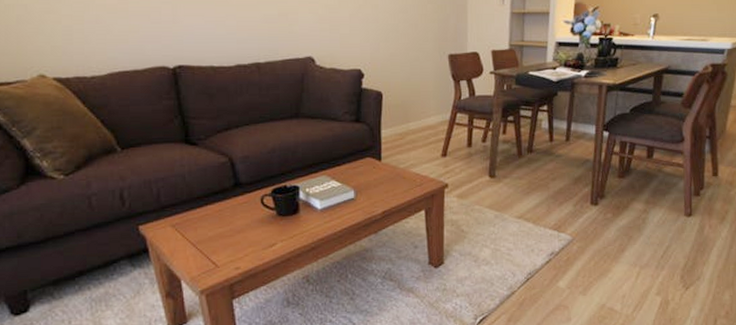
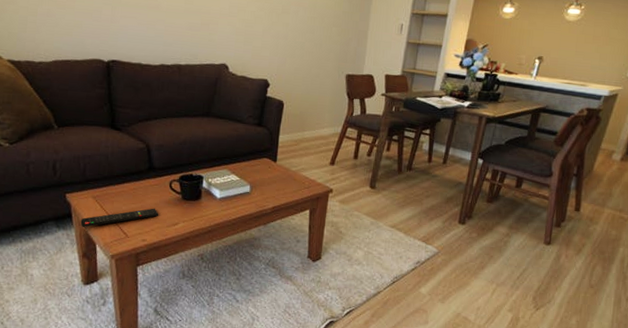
remote control: none [159,229,251,262] -> present [80,208,158,227]

